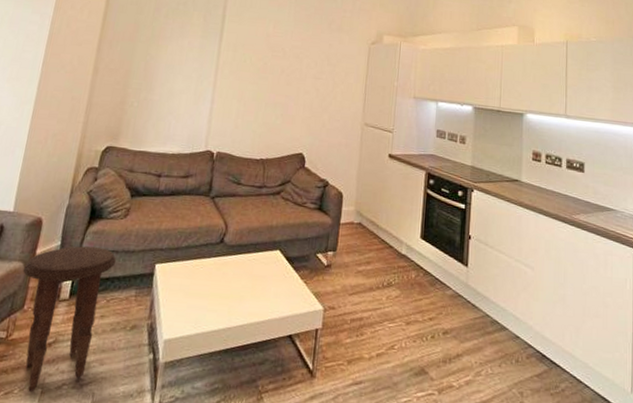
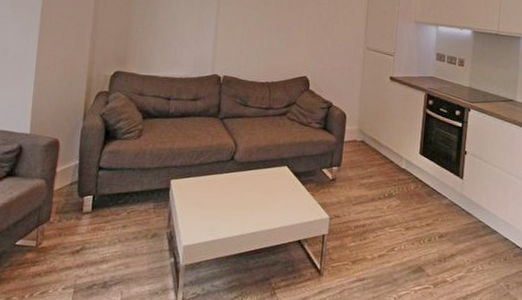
side table: present [23,246,116,392] -> none [46,164,133,291]

